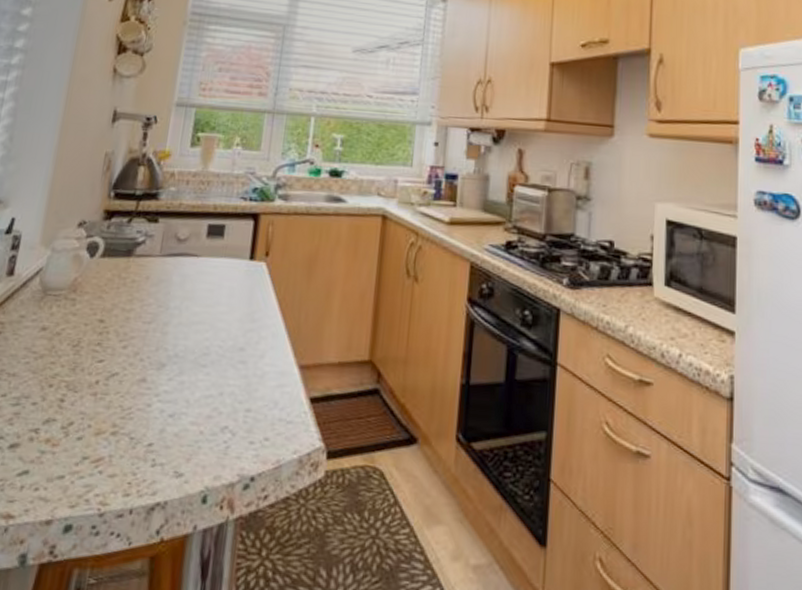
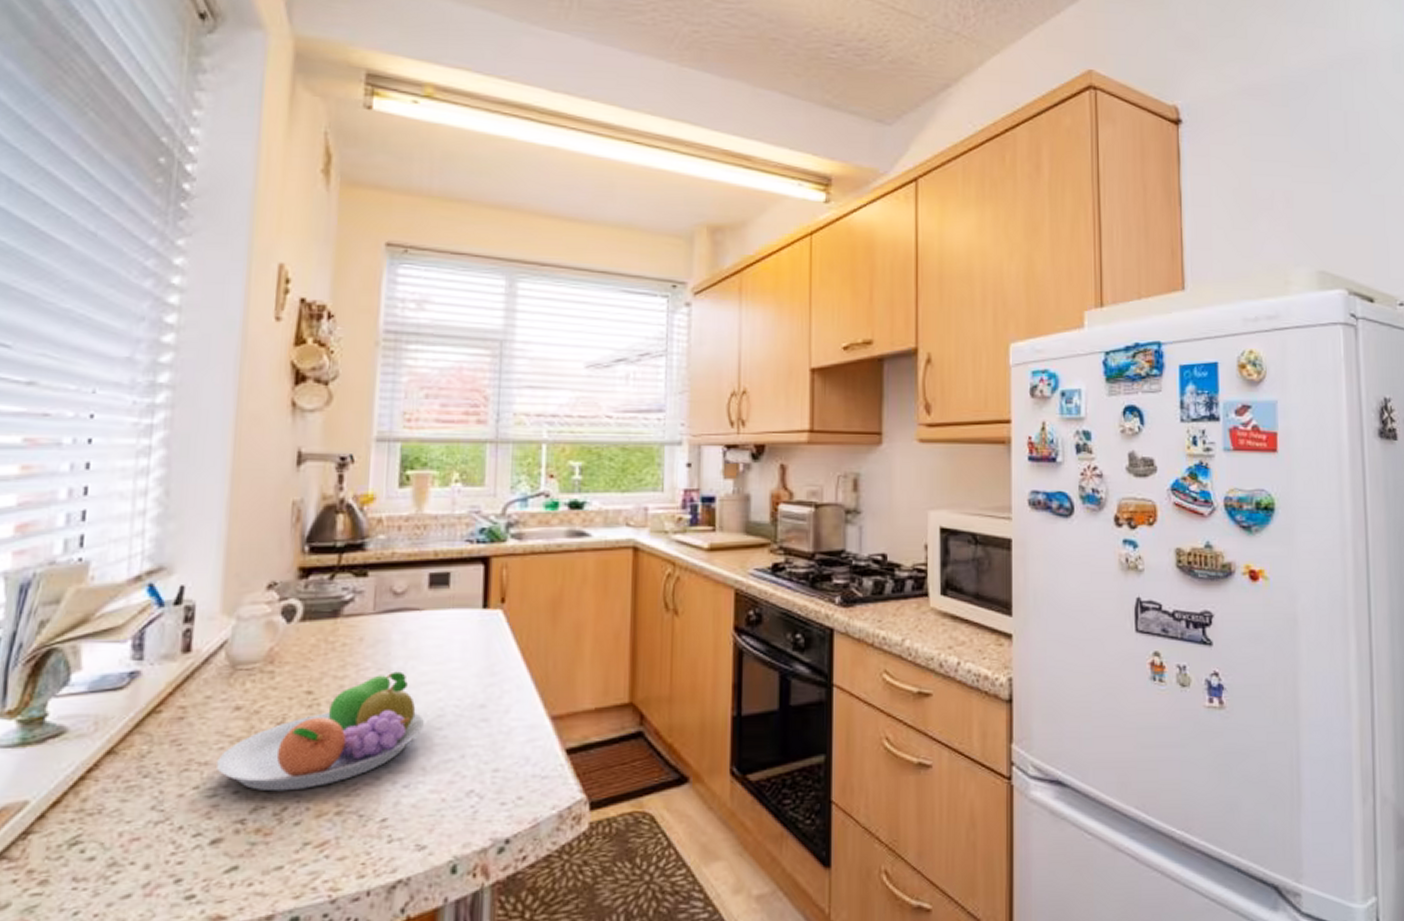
fruit bowl: none [22,309,193,408] -> present [217,671,425,792]

